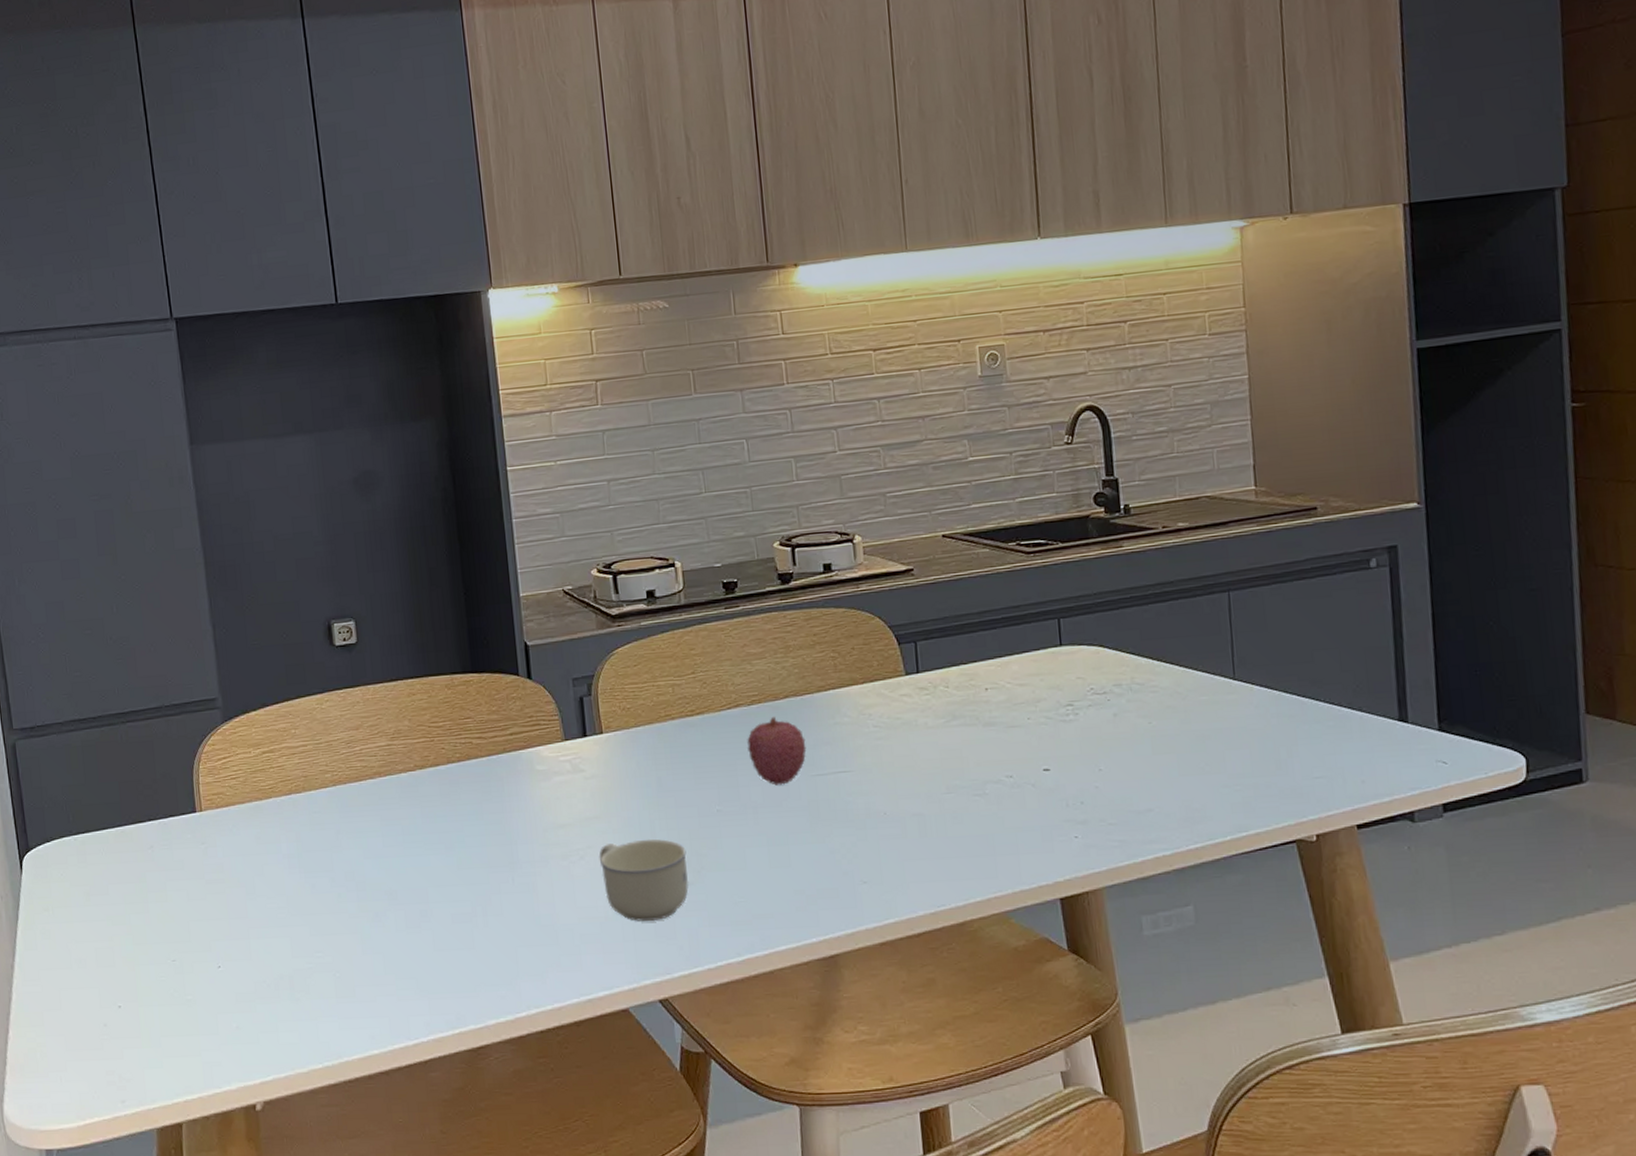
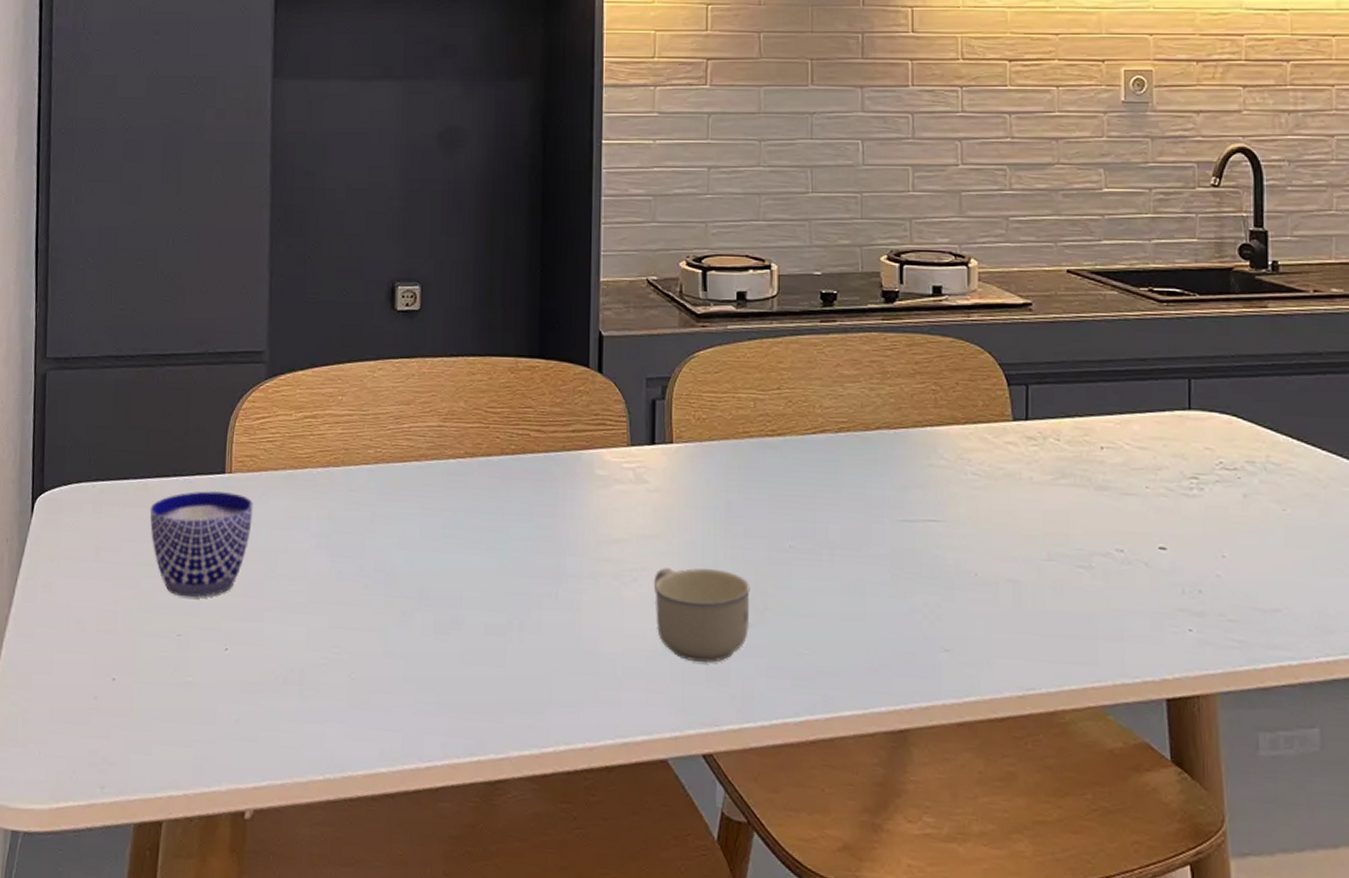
cup: none [131,828,227,927] -> present [149,490,253,598]
fruit: present [747,716,807,785] -> none [830,448,895,527]

